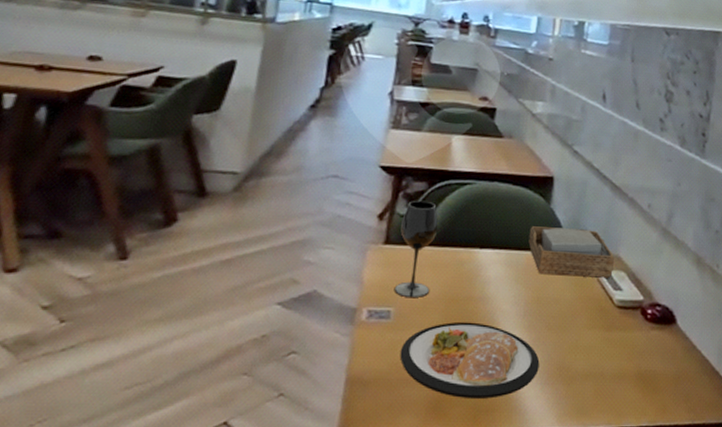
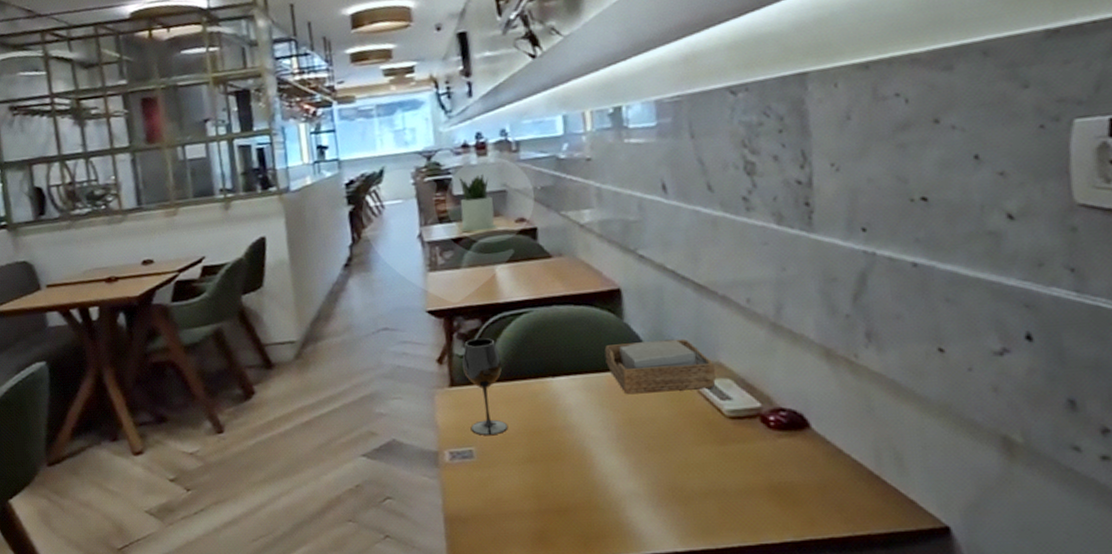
dish: present [400,321,540,399] -> none [491,452,647,527]
planter: none [428,47,465,103] -> present [459,173,498,233]

